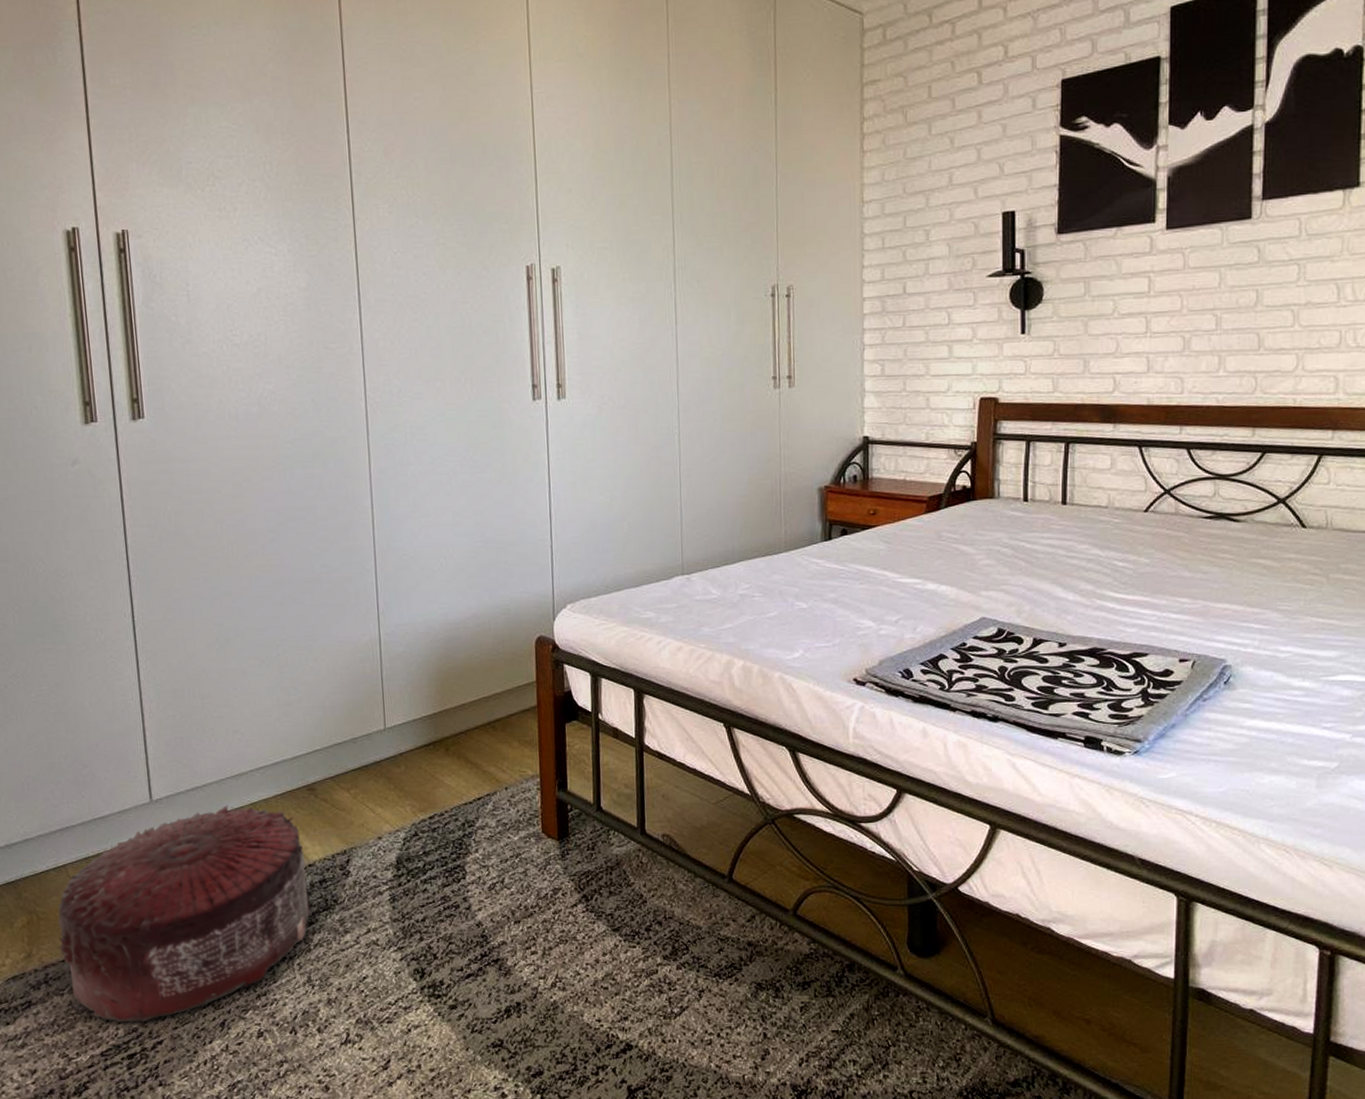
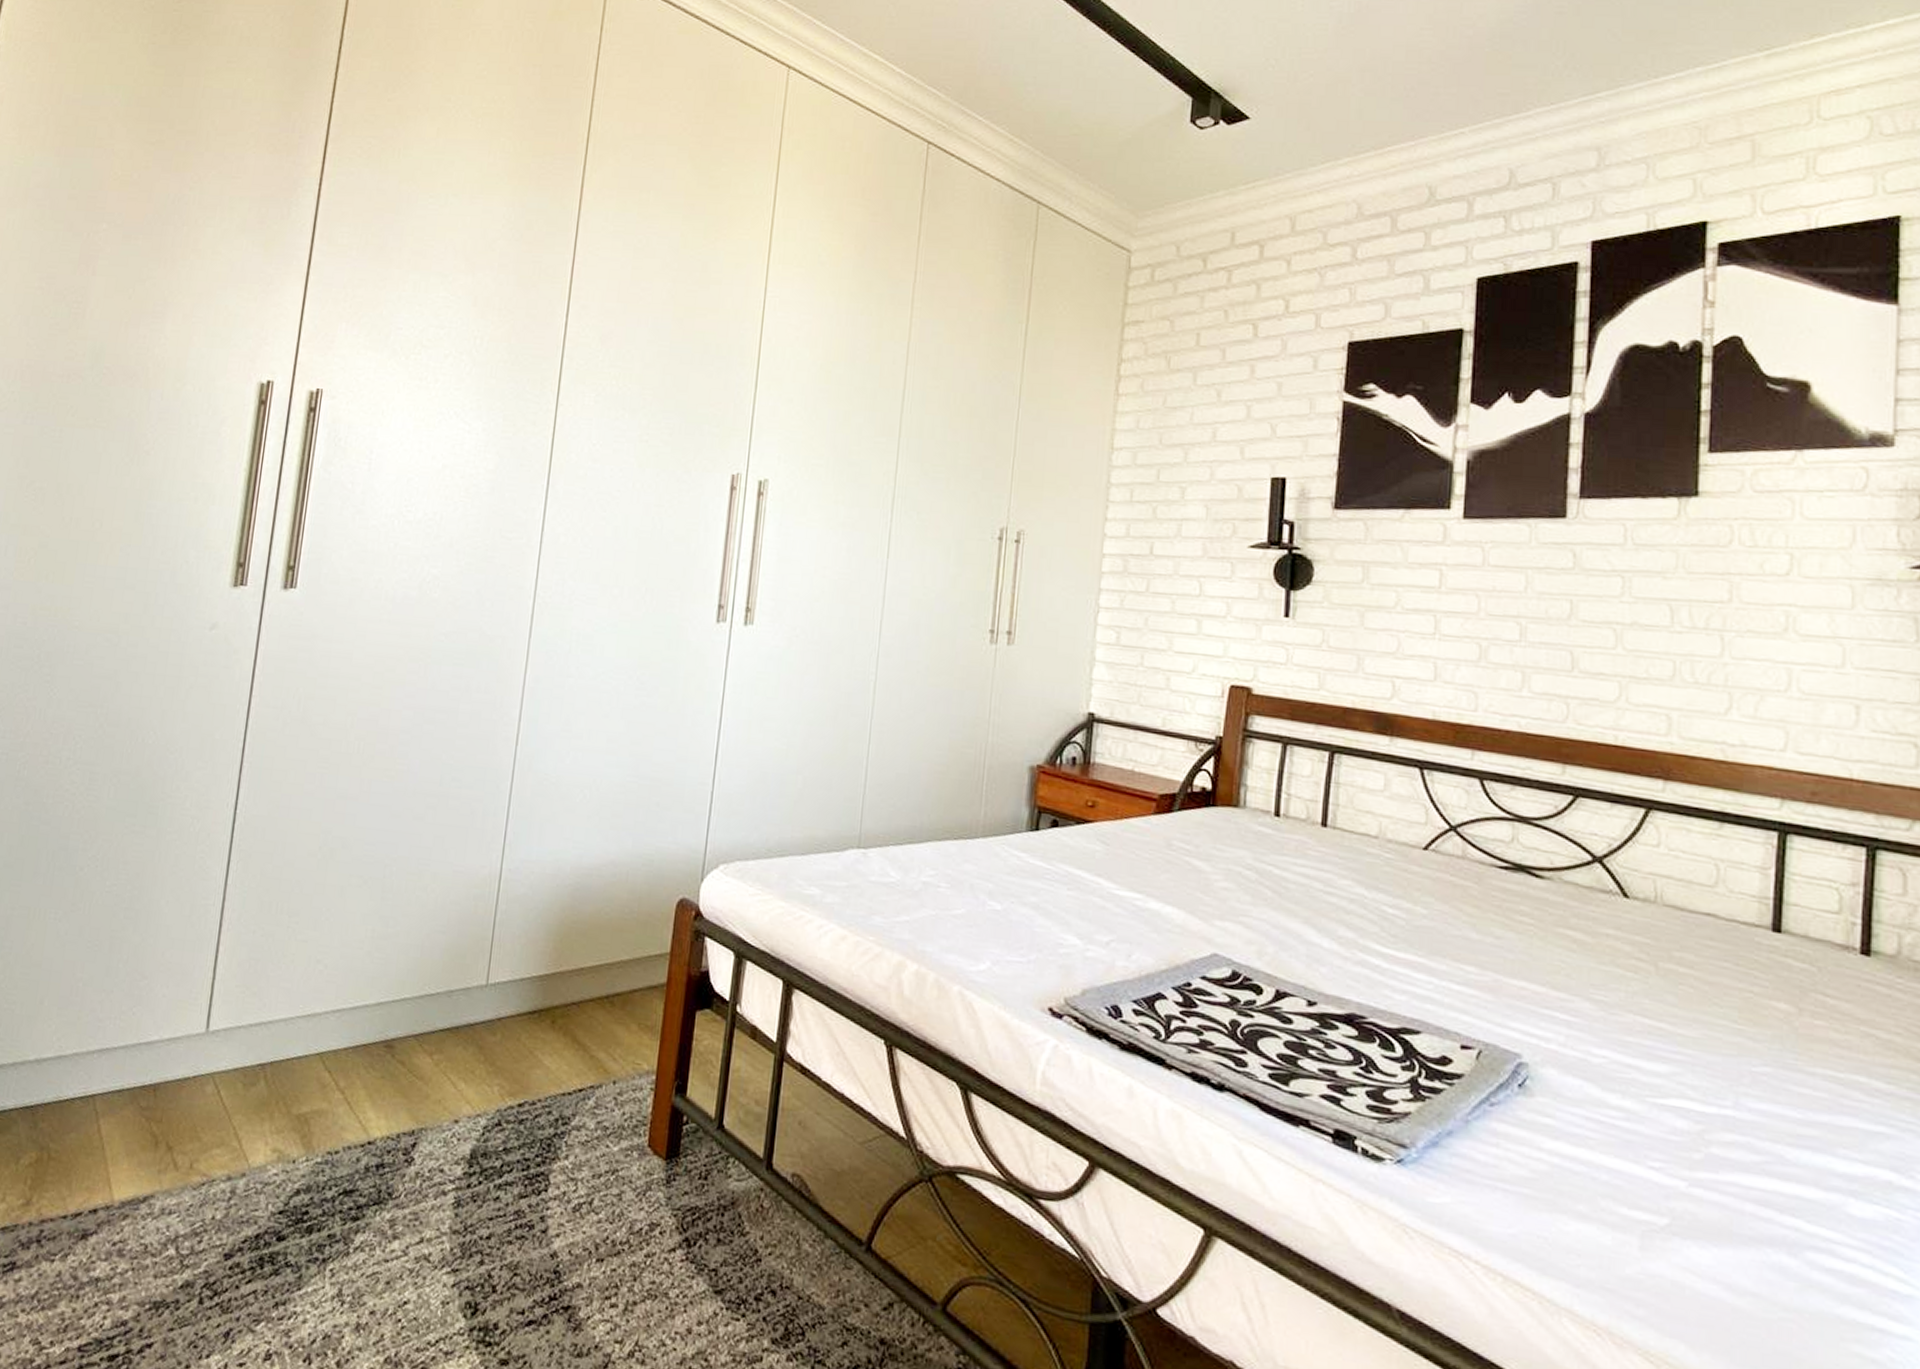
pouf: present [58,805,313,1022] -> none [63,1051,366,1315]

